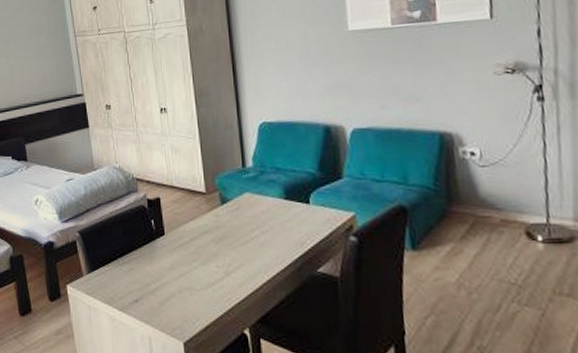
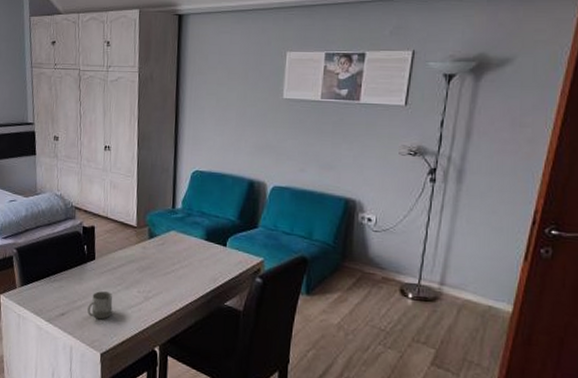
cup: none [163,270,191,303] -> present [87,291,113,320]

